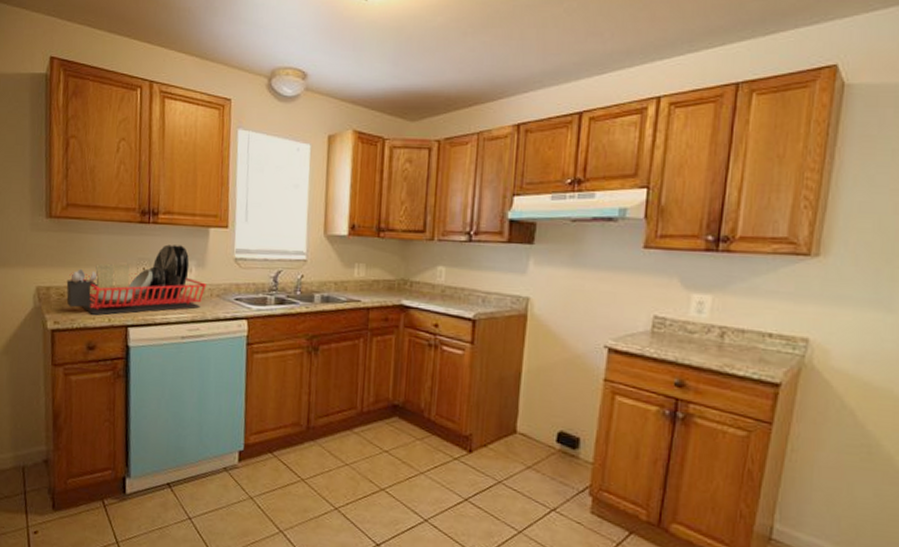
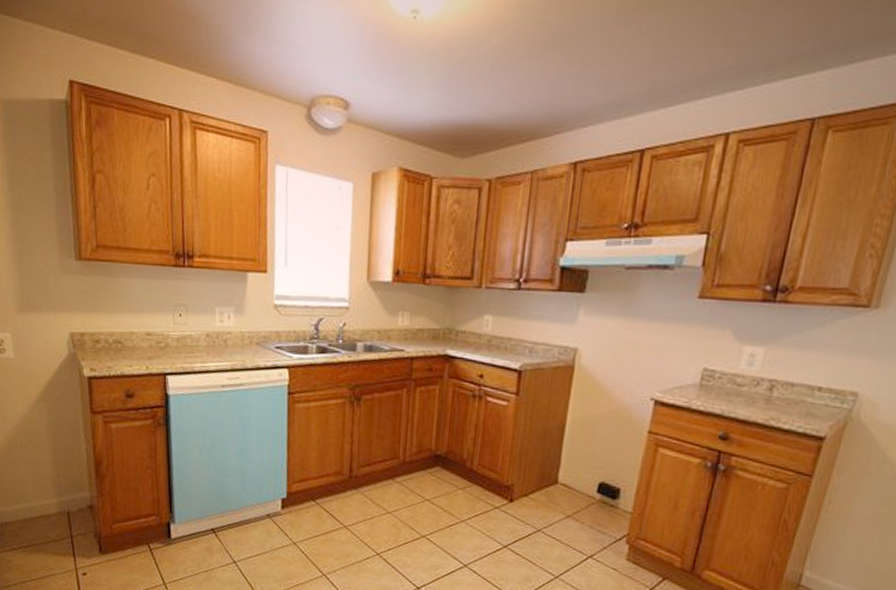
dish rack: present [66,244,207,315] -> none [101,289,246,363]

